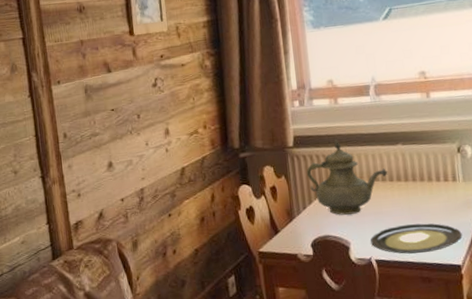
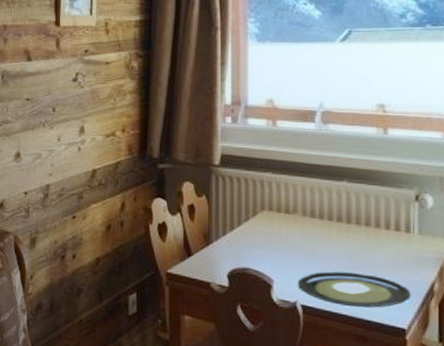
teapot: present [306,140,388,215] -> none [231,165,327,250]

